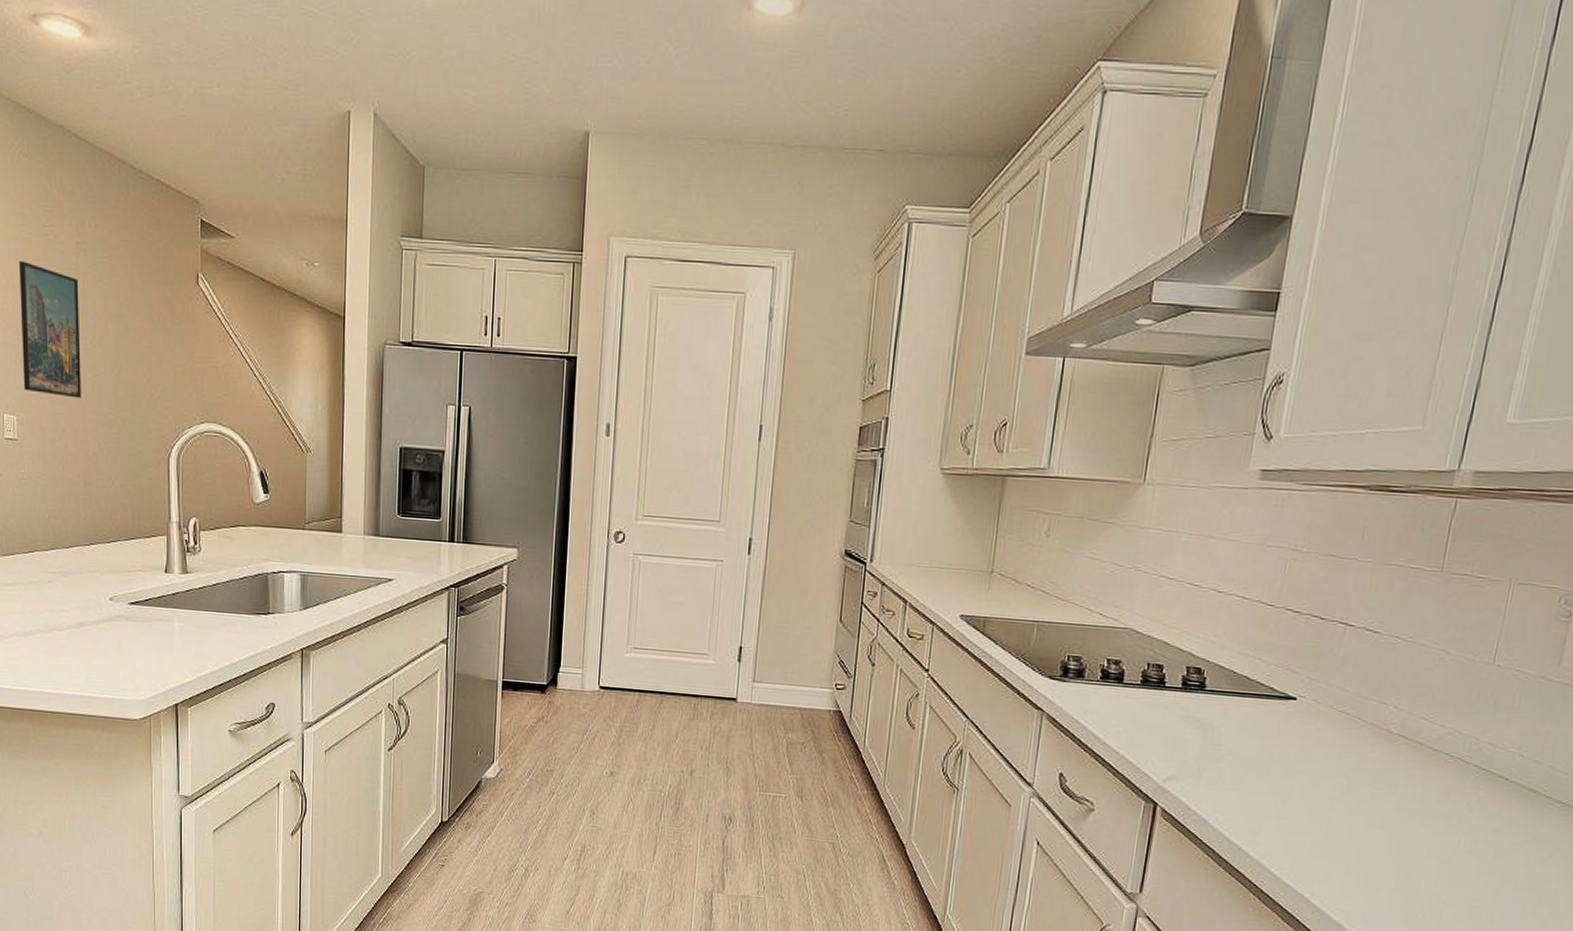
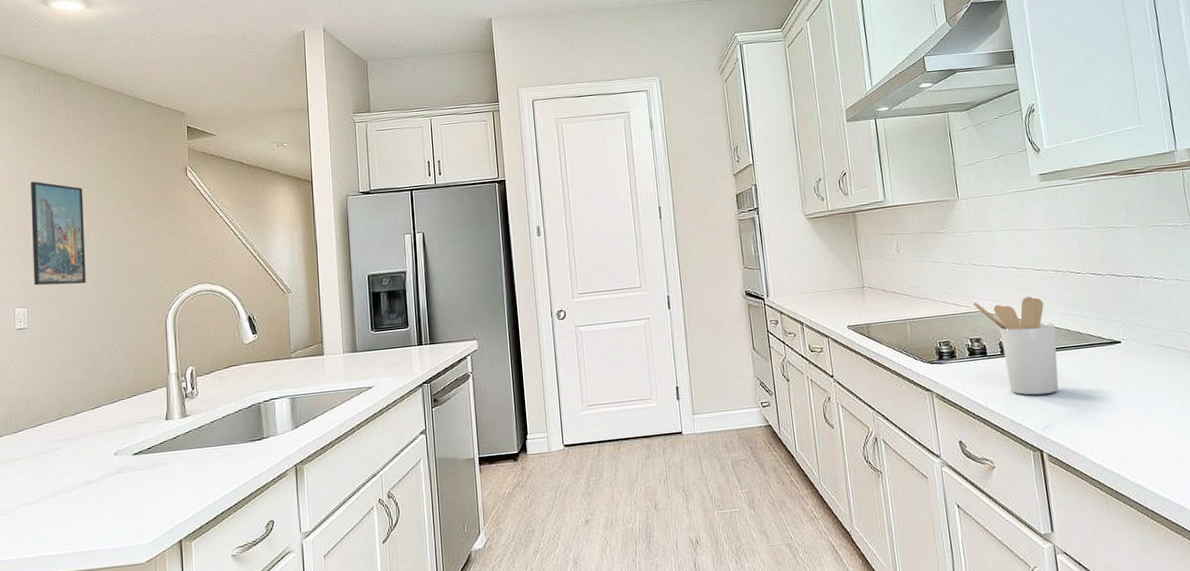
utensil holder: none [1123,617,1219,742] -> present [973,296,1059,395]

